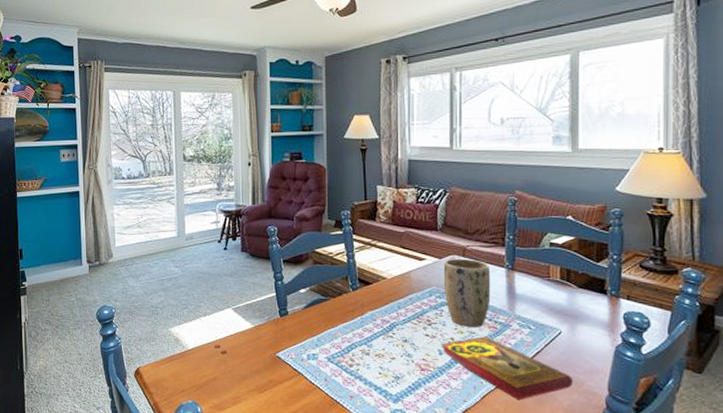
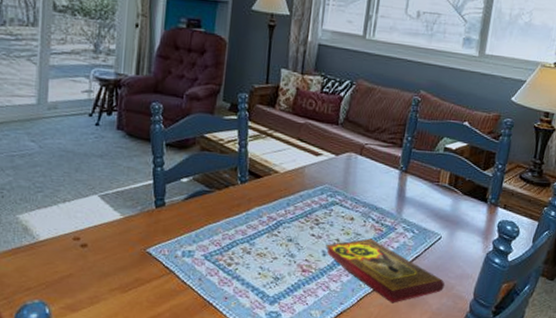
plant pot: present [443,258,491,328] -> none [336,156,385,230]

